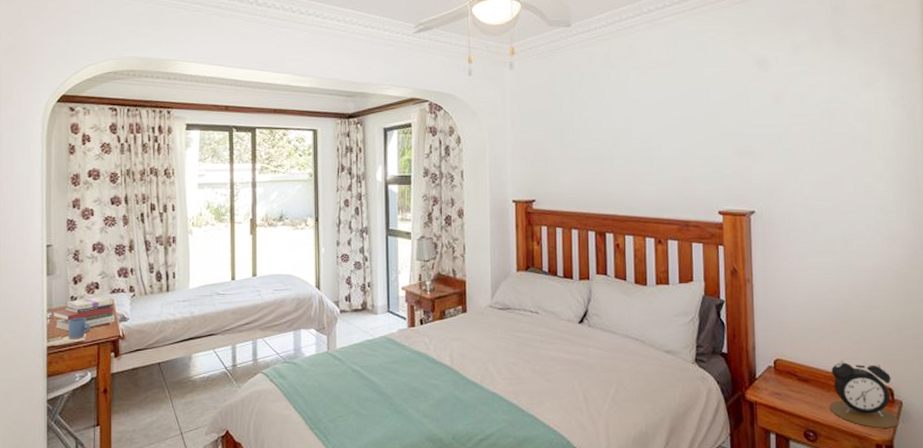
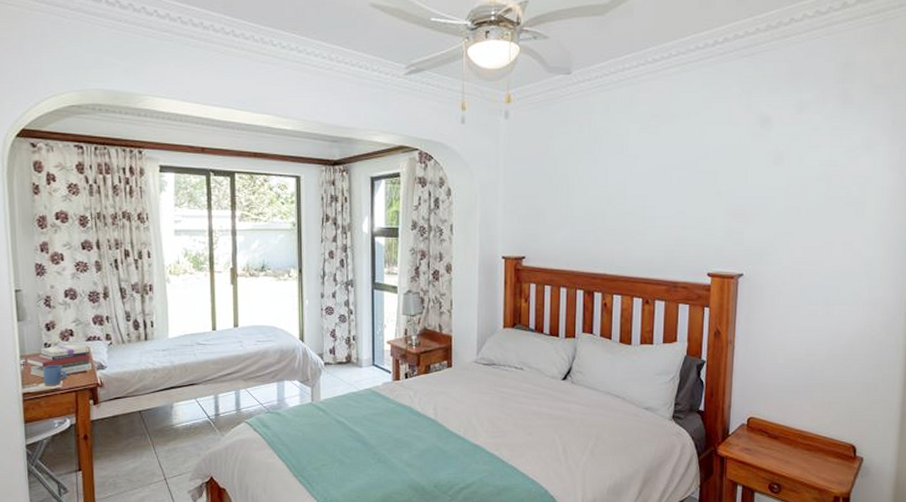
alarm clock: present [829,358,900,429] -> none [795,418,858,483]

